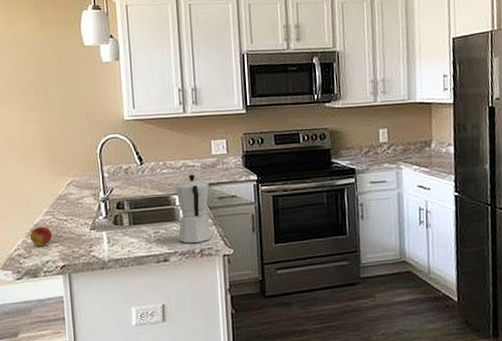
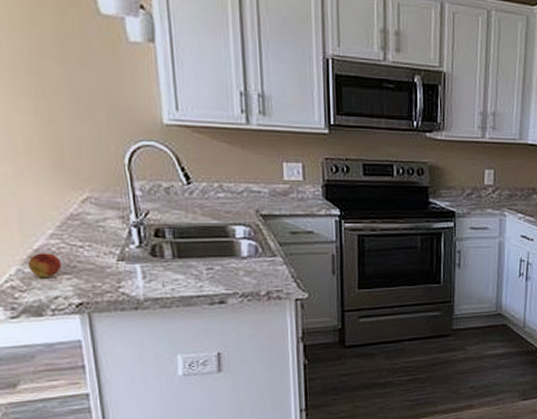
moka pot: present [175,174,213,244] -> none [235,202,283,284]

